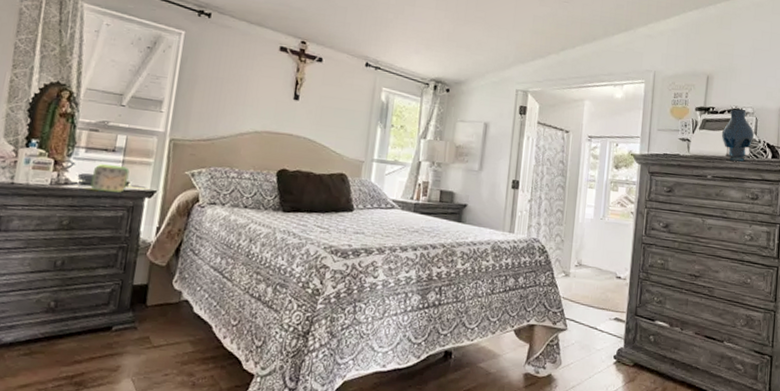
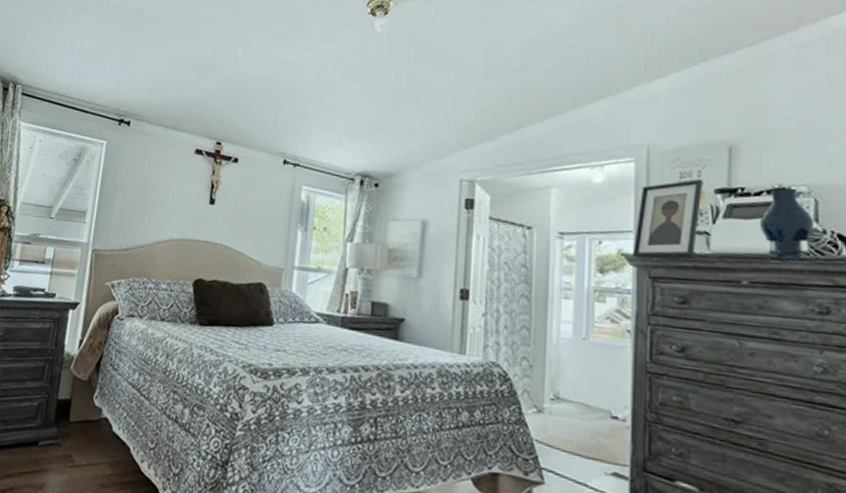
alarm clock: present [90,164,130,193] -> none [23,276,56,304]
picture frame: none [638,99,689,158] -> present [632,179,703,258]

